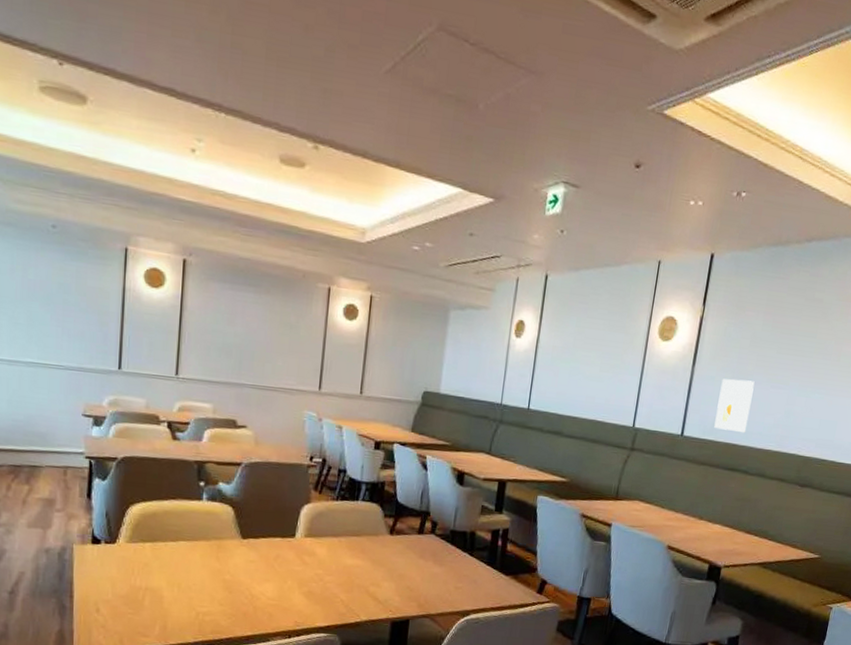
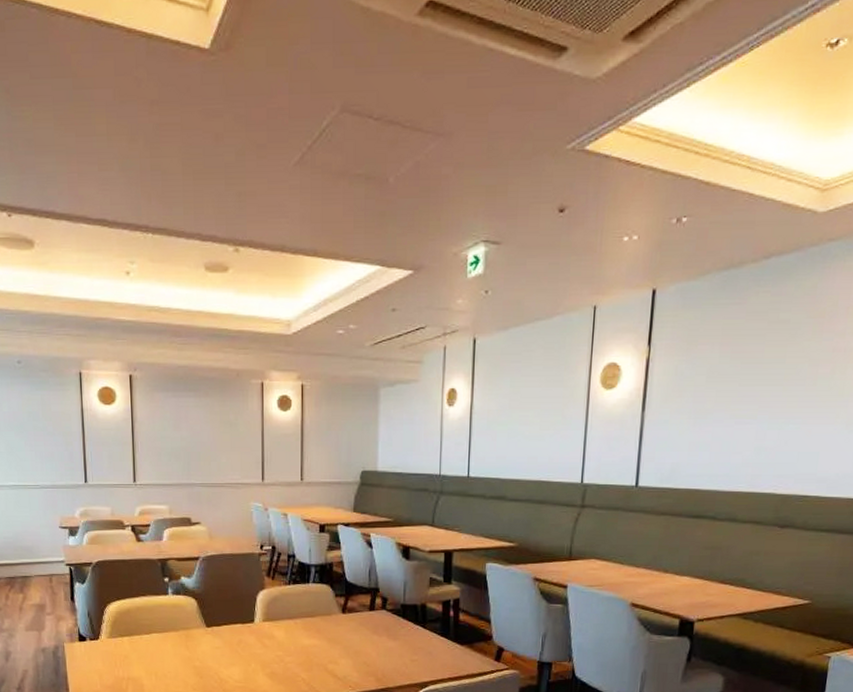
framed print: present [714,379,755,433] -> none [672,419,716,477]

